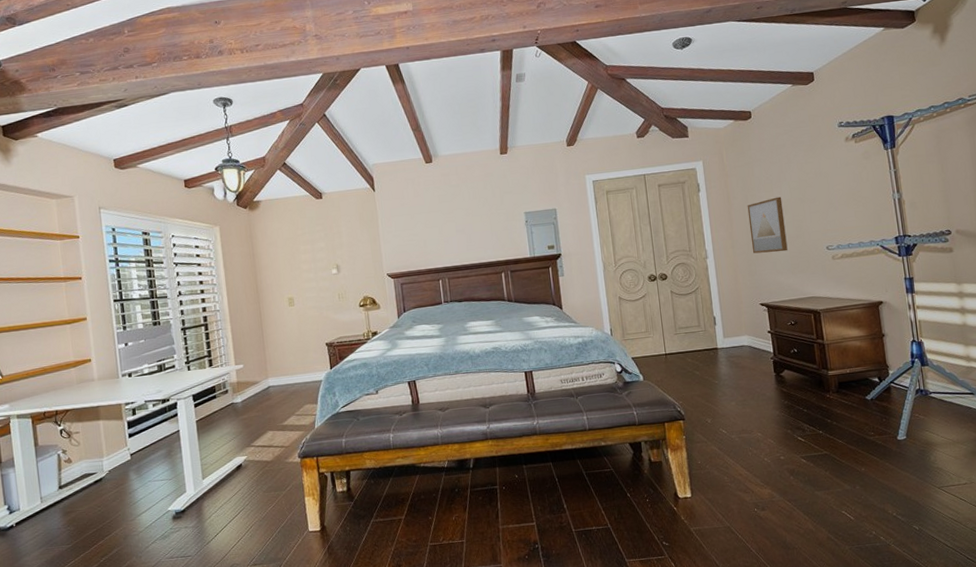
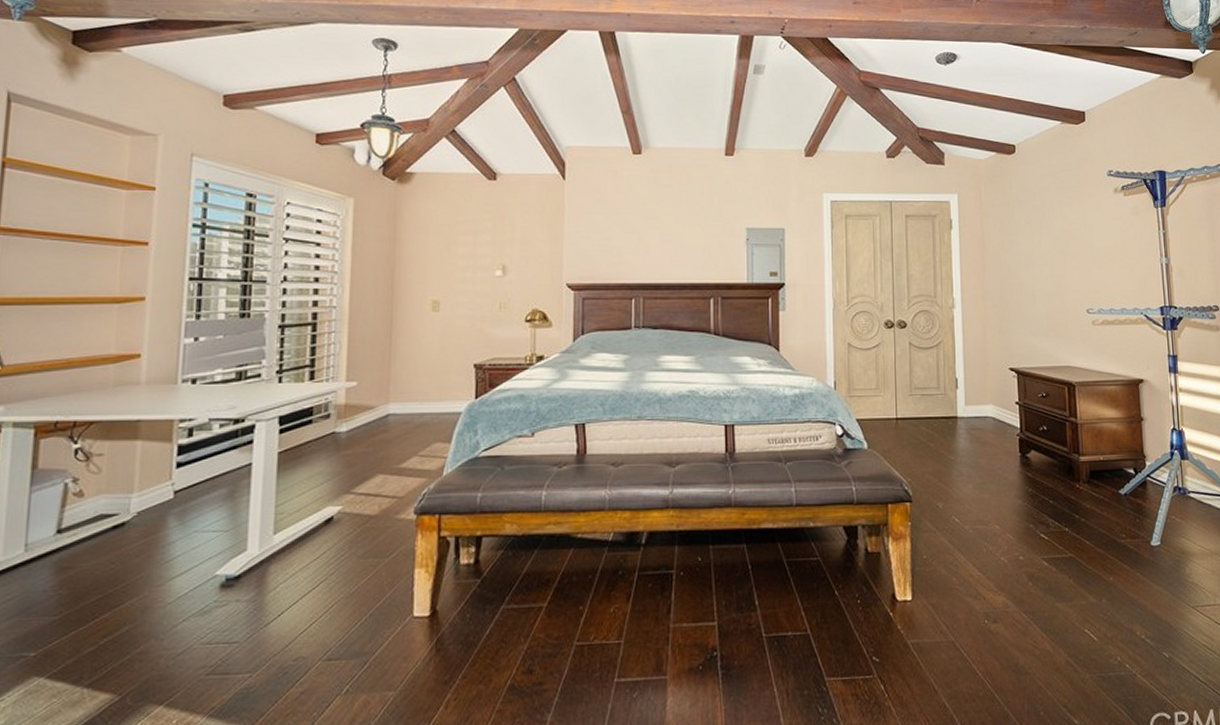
wall art: present [747,196,788,254] -> none [1003,246,1045,310]

